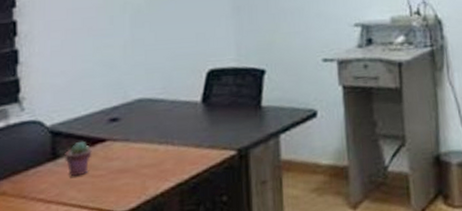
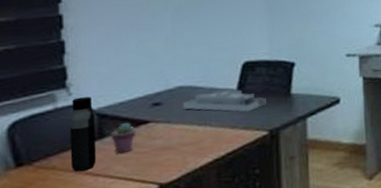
water bottle: none [21,112,49,198] -> present [69,97,96,172]
desk organizer: none [143,102,234,128] -> present [183,89,266,112]

